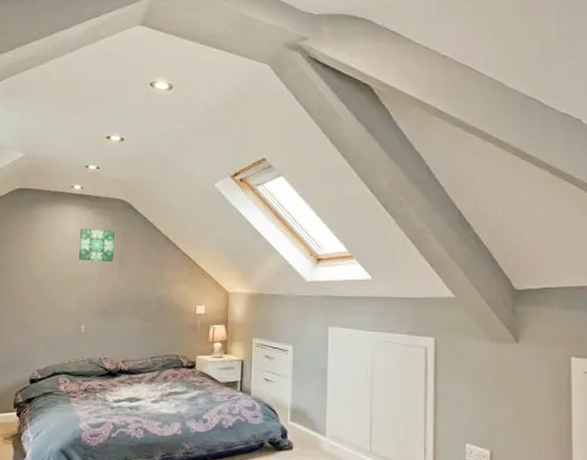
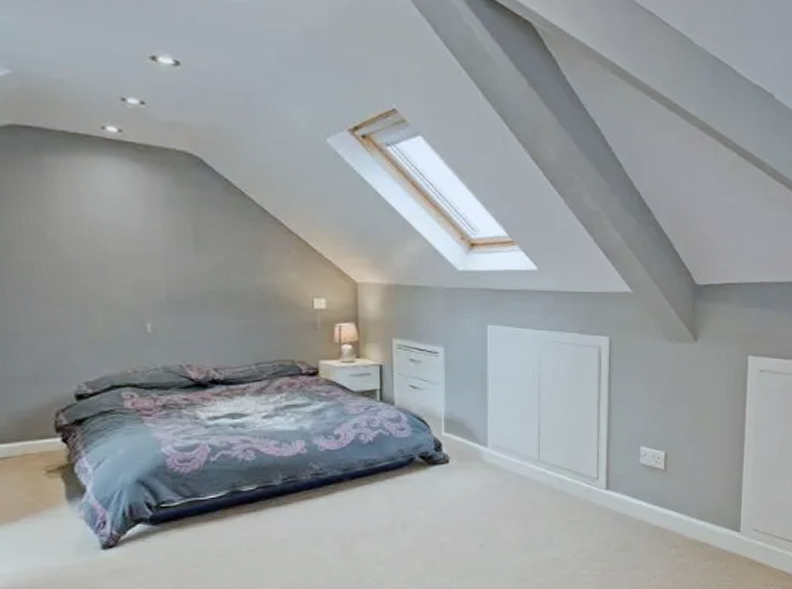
wall art: present [79,228,115,262] -> none [126,189,184,238]

